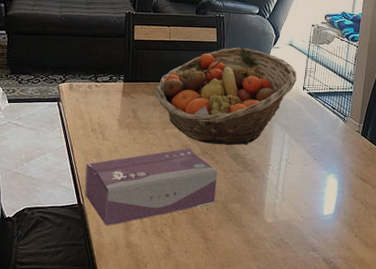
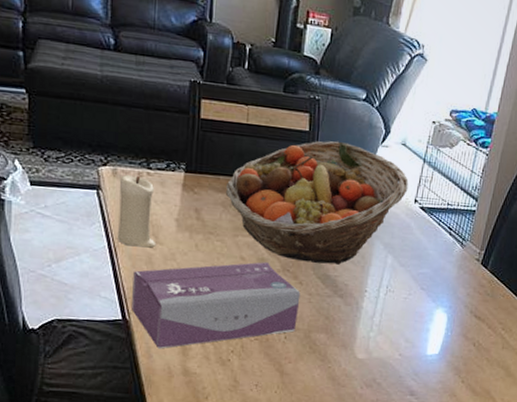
candle: none [74,88,103,144] -> present [118,175,156,248]

